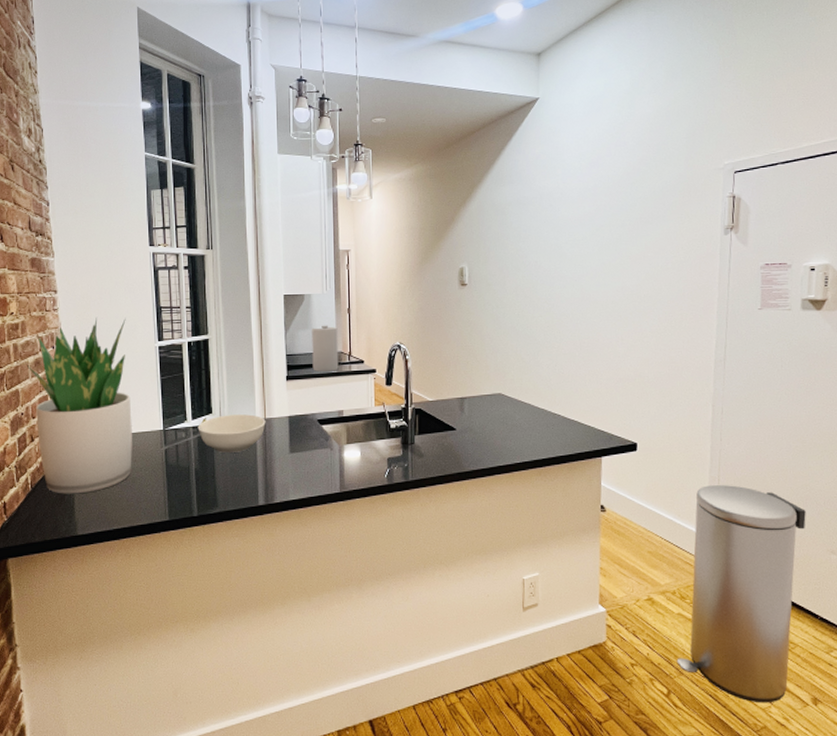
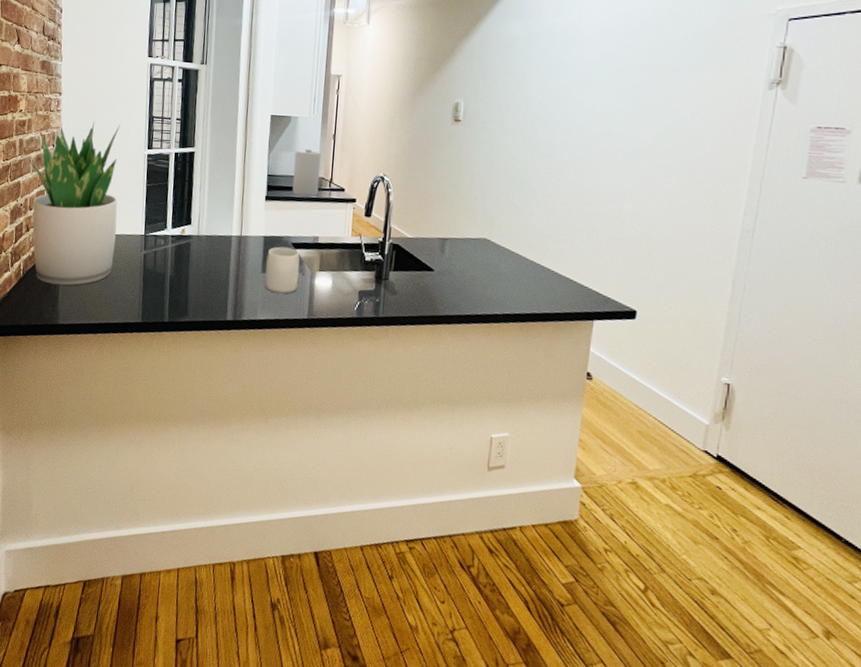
bowl: present [197,414,266,454] -> none [176,227,242,266]
mug: none [292,424,328,471] -> present [265,246,301,294]
pedal bin: present [676,485,806,703] -> none [659,368,839,626]

